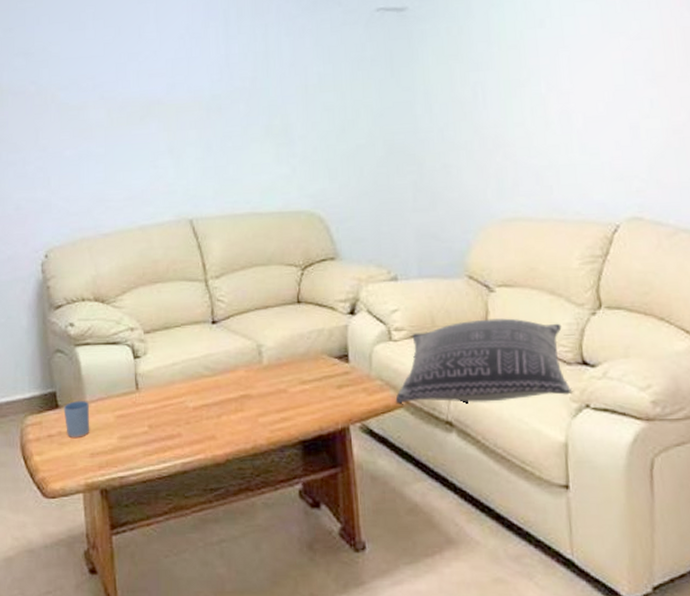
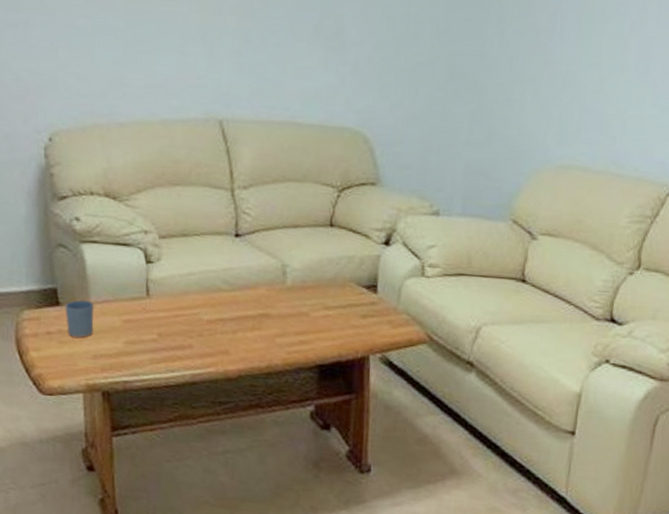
pillow: present [395,318,572,403] -> none [419,266,597,349]

